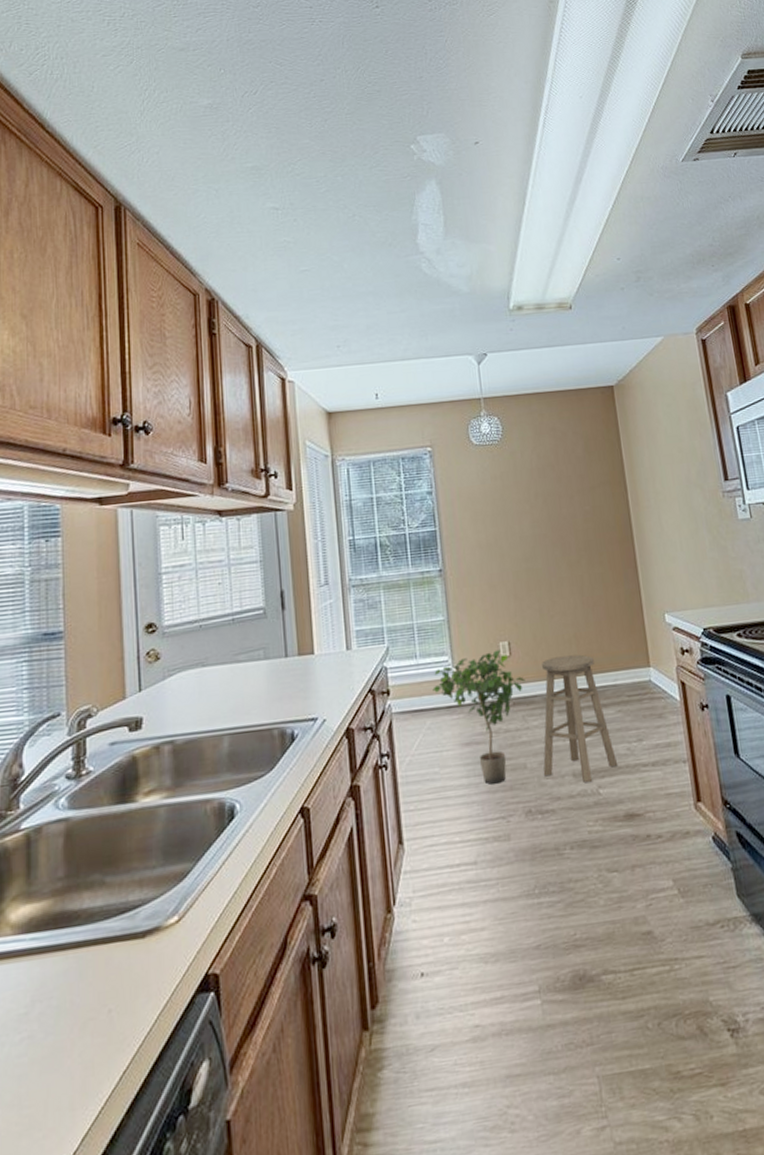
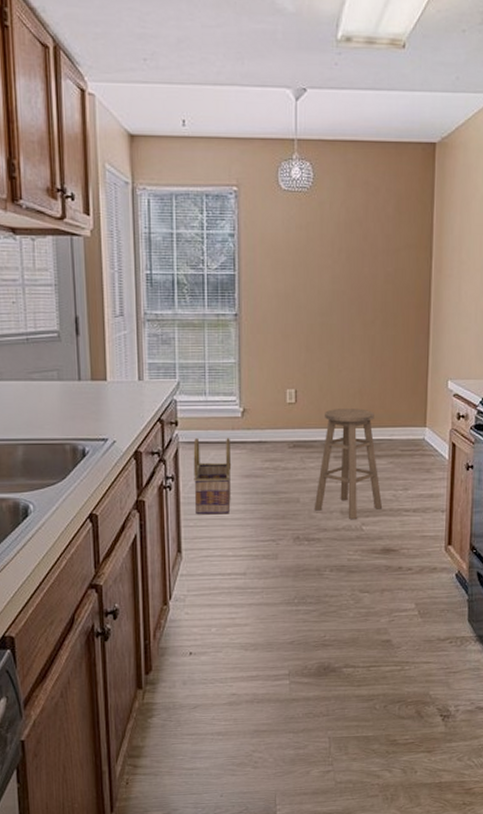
basket: none [407,703,453,796] -> present [193,437,232,515]
potted plant: present [432,649,526,785] -> none [219,396,307,512]

